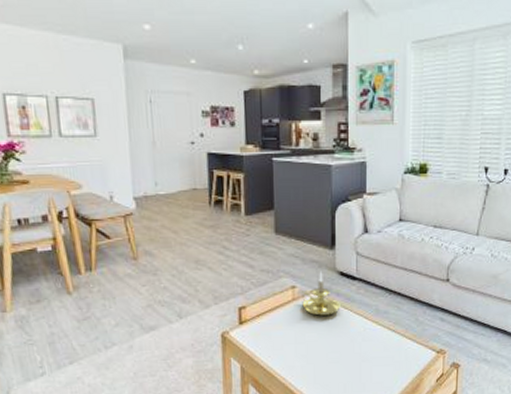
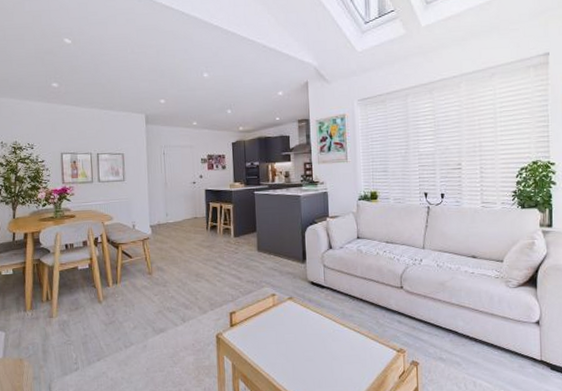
candle holder: present [299,271,341,316] -> none [278,281,313,319]

